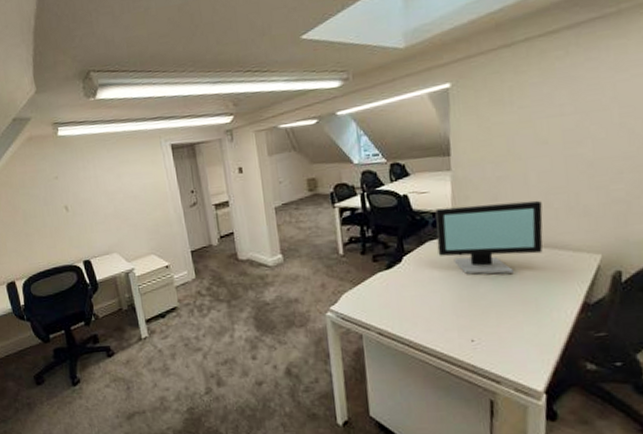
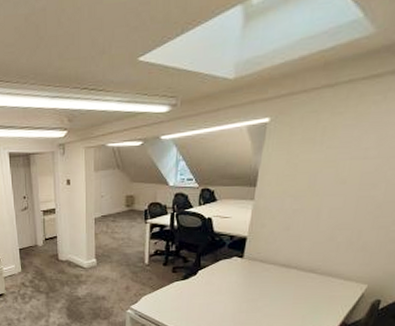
computer monitor: present [435,200,543,275] -> none [229,232,327,293]

